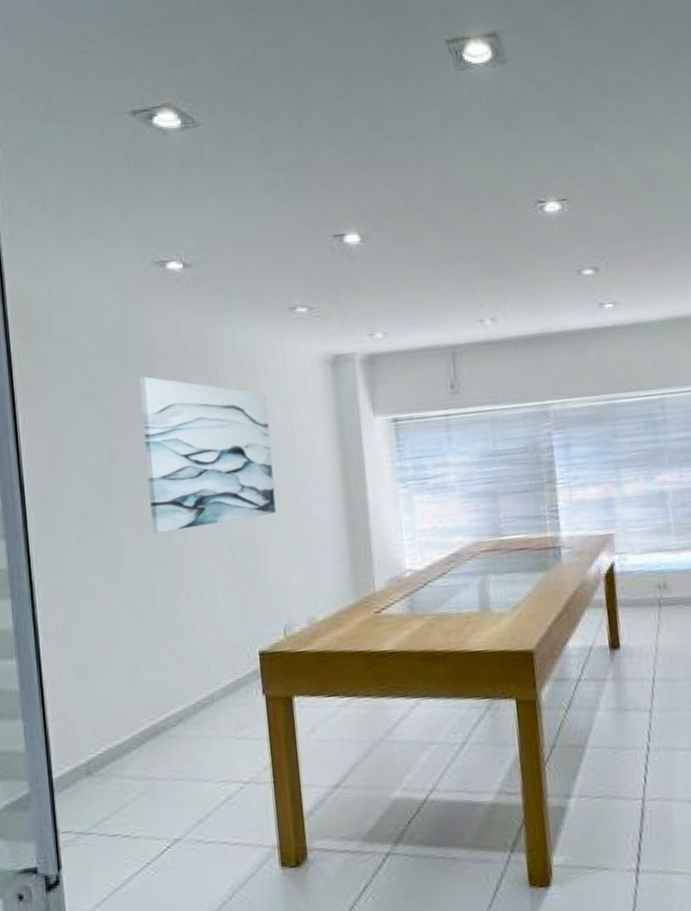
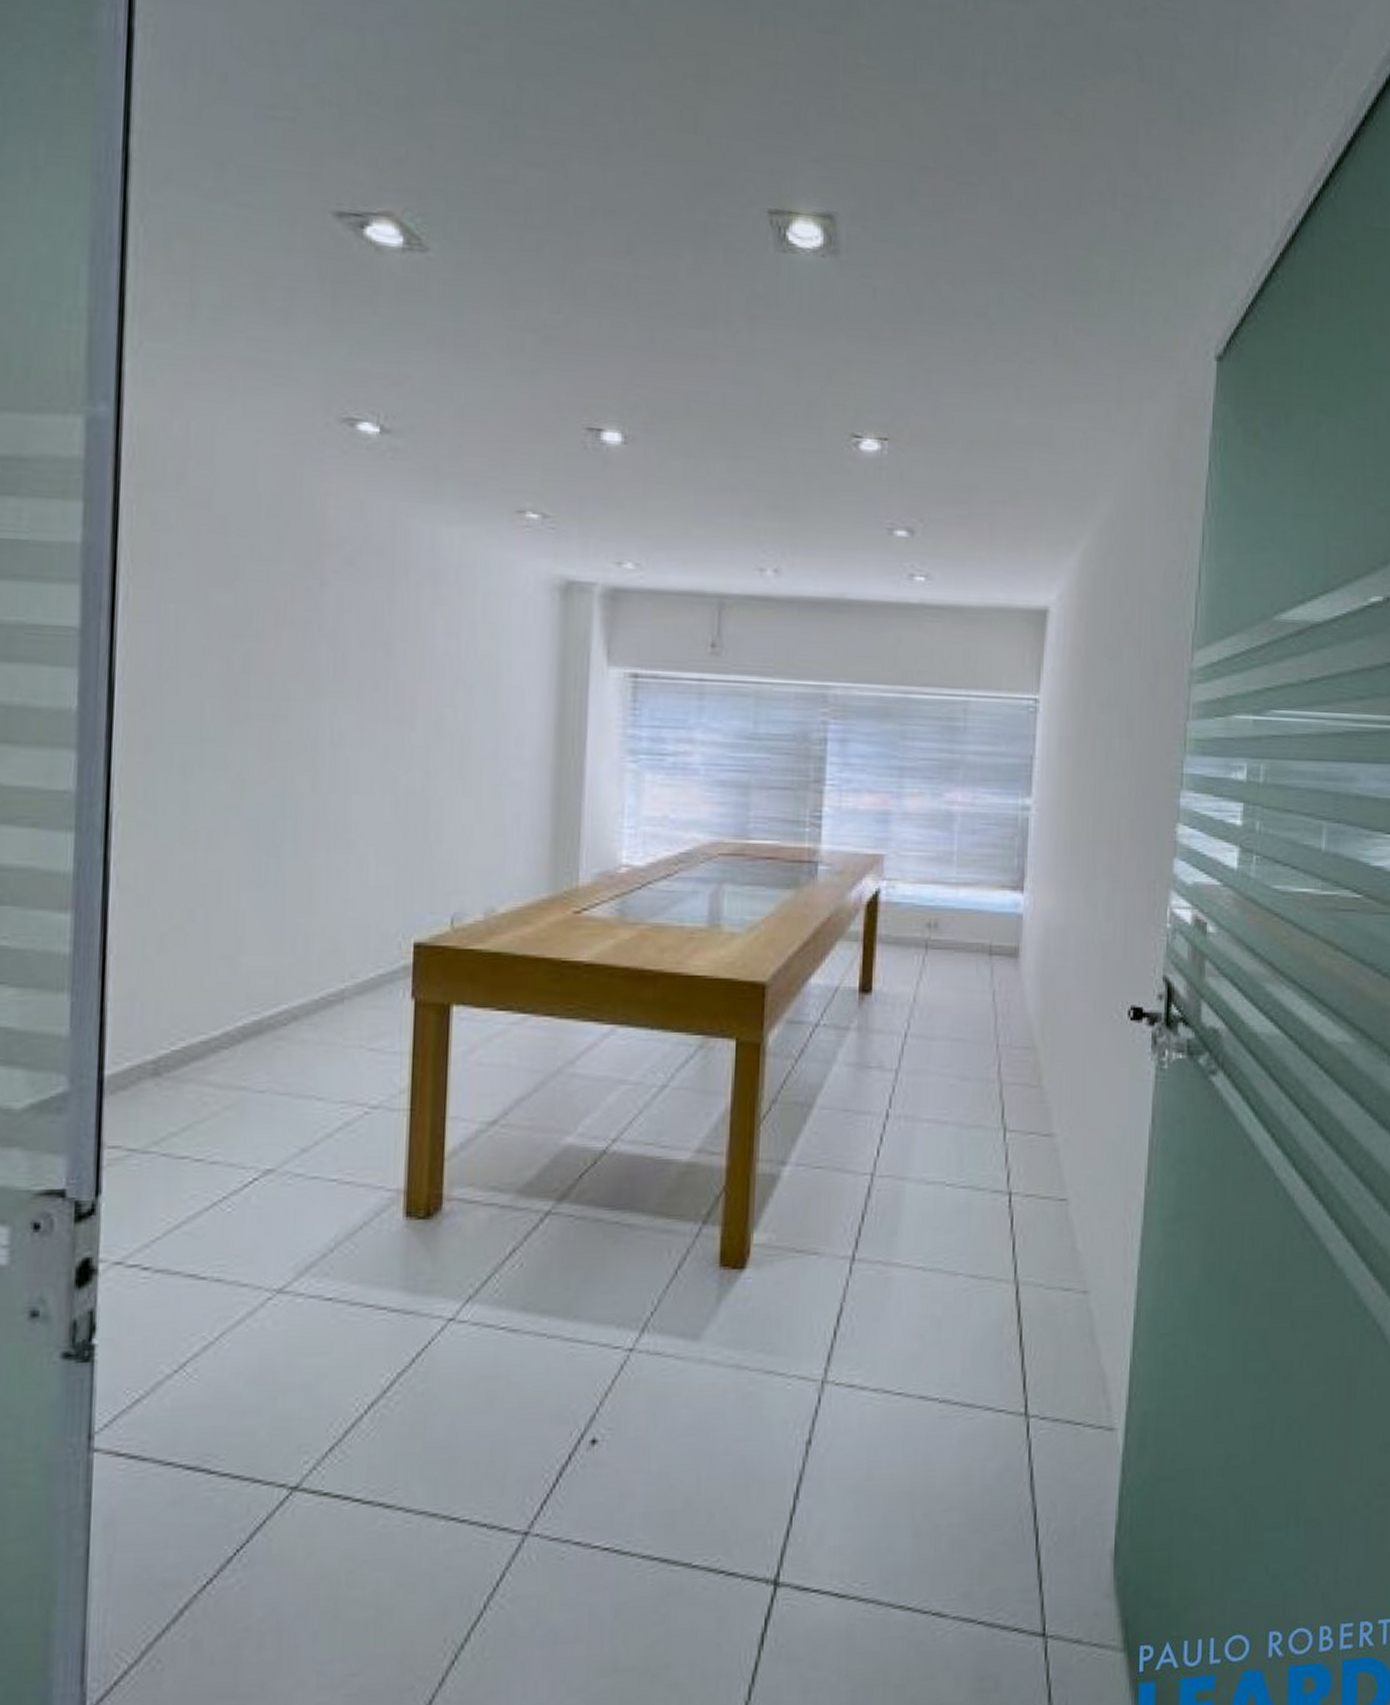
wall art: present [139,376,277,534] -> none [289,566,470,774]

